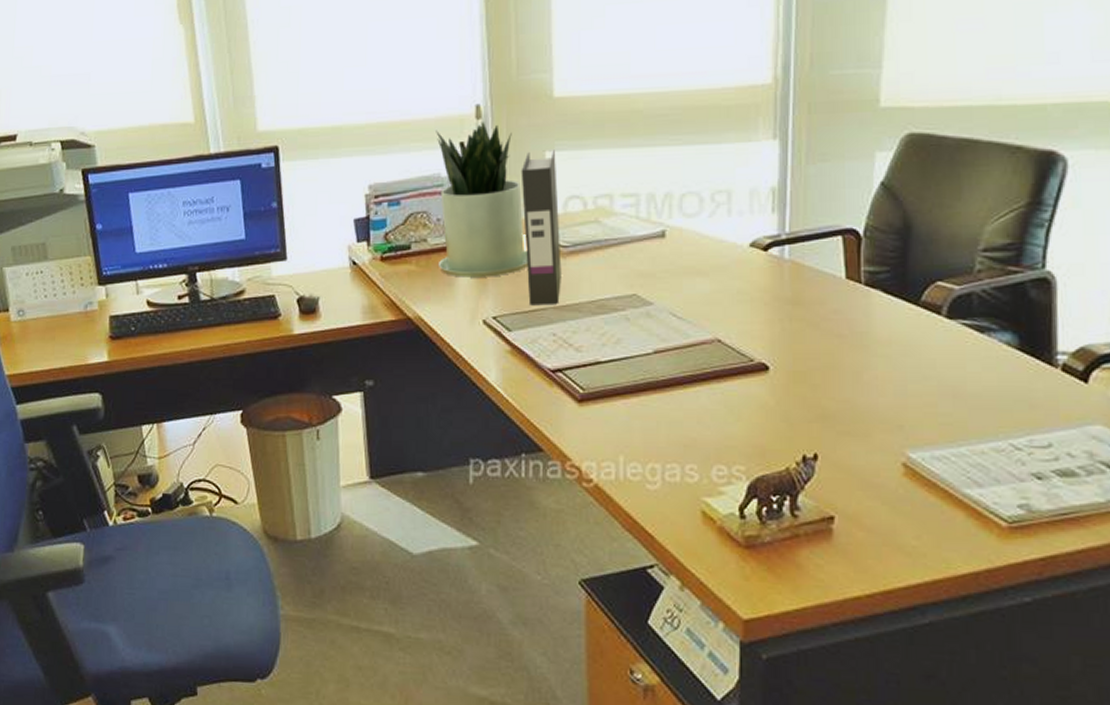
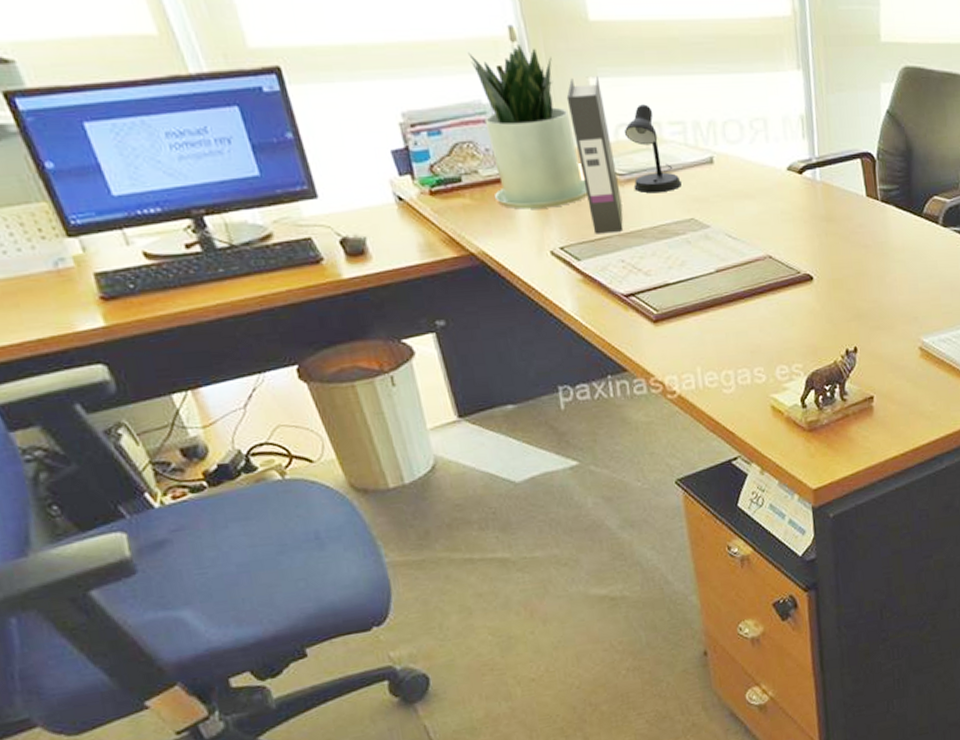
desk lamp: none [573,177,627,267] -> present [623,104,682,194]

